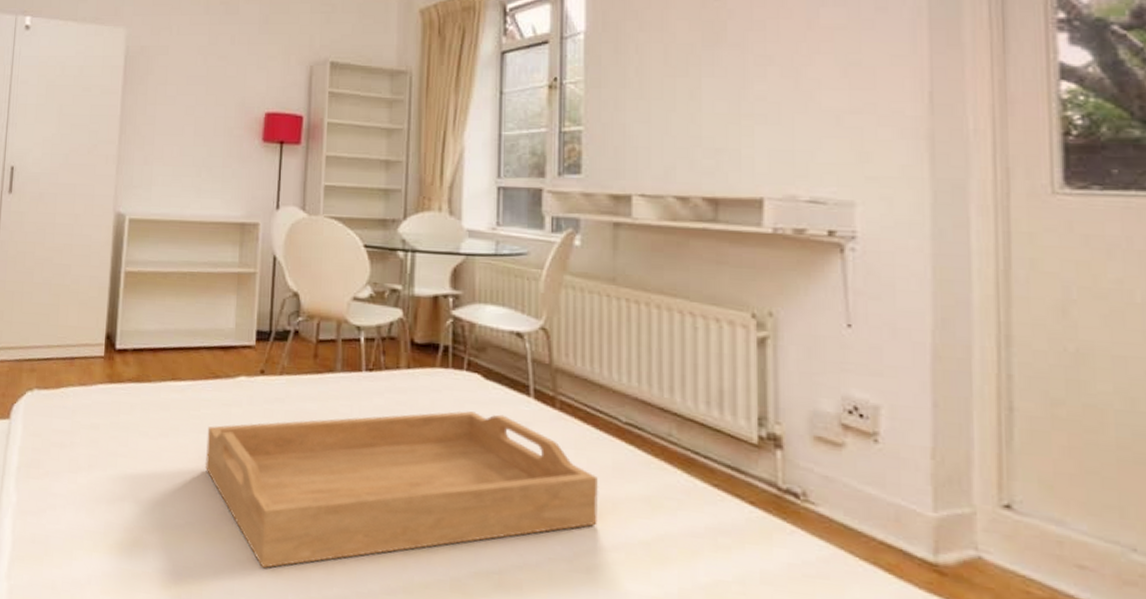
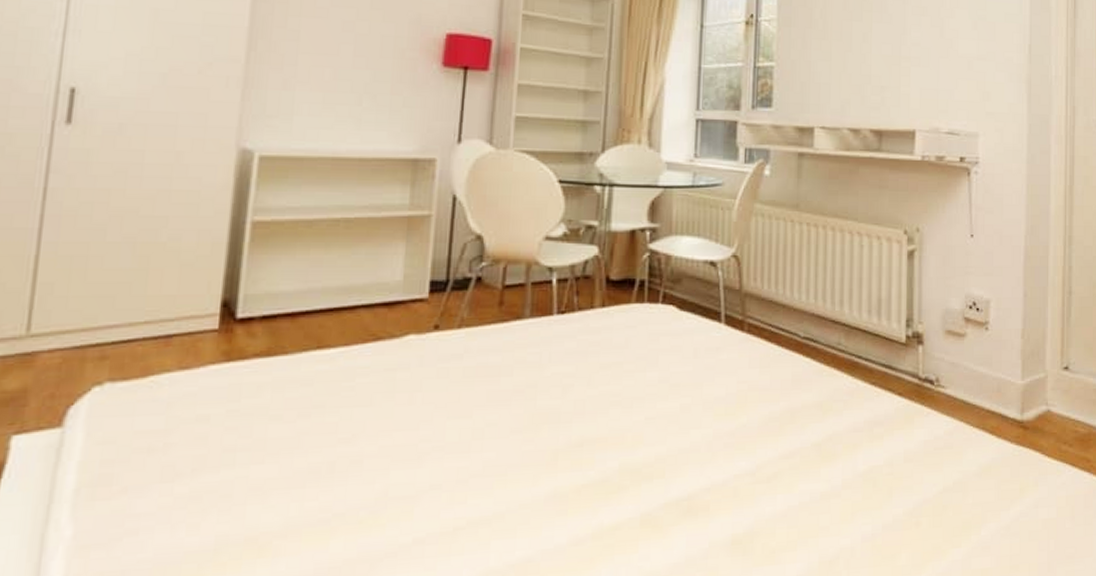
serving tray: present [204,411,599,569] -> none [359,343,780,548]

